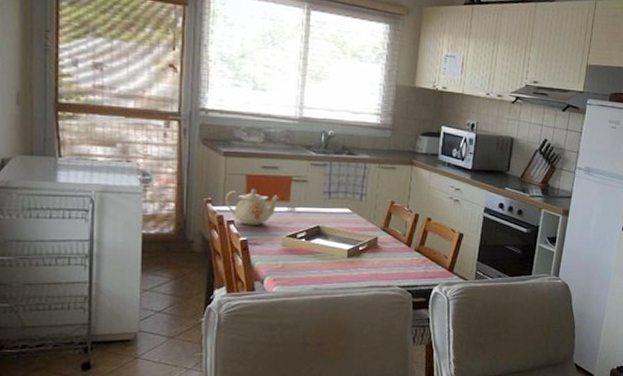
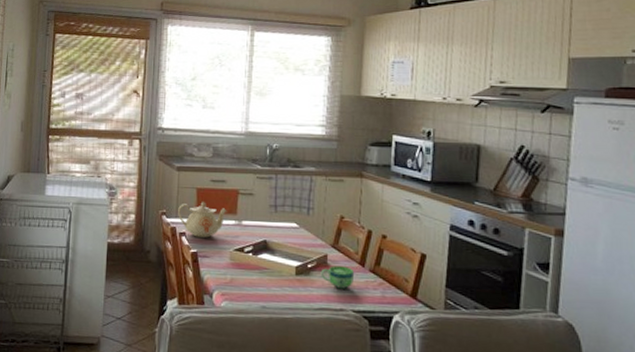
cup: none [371,247,402,267] -> present [320,265,355,289]

